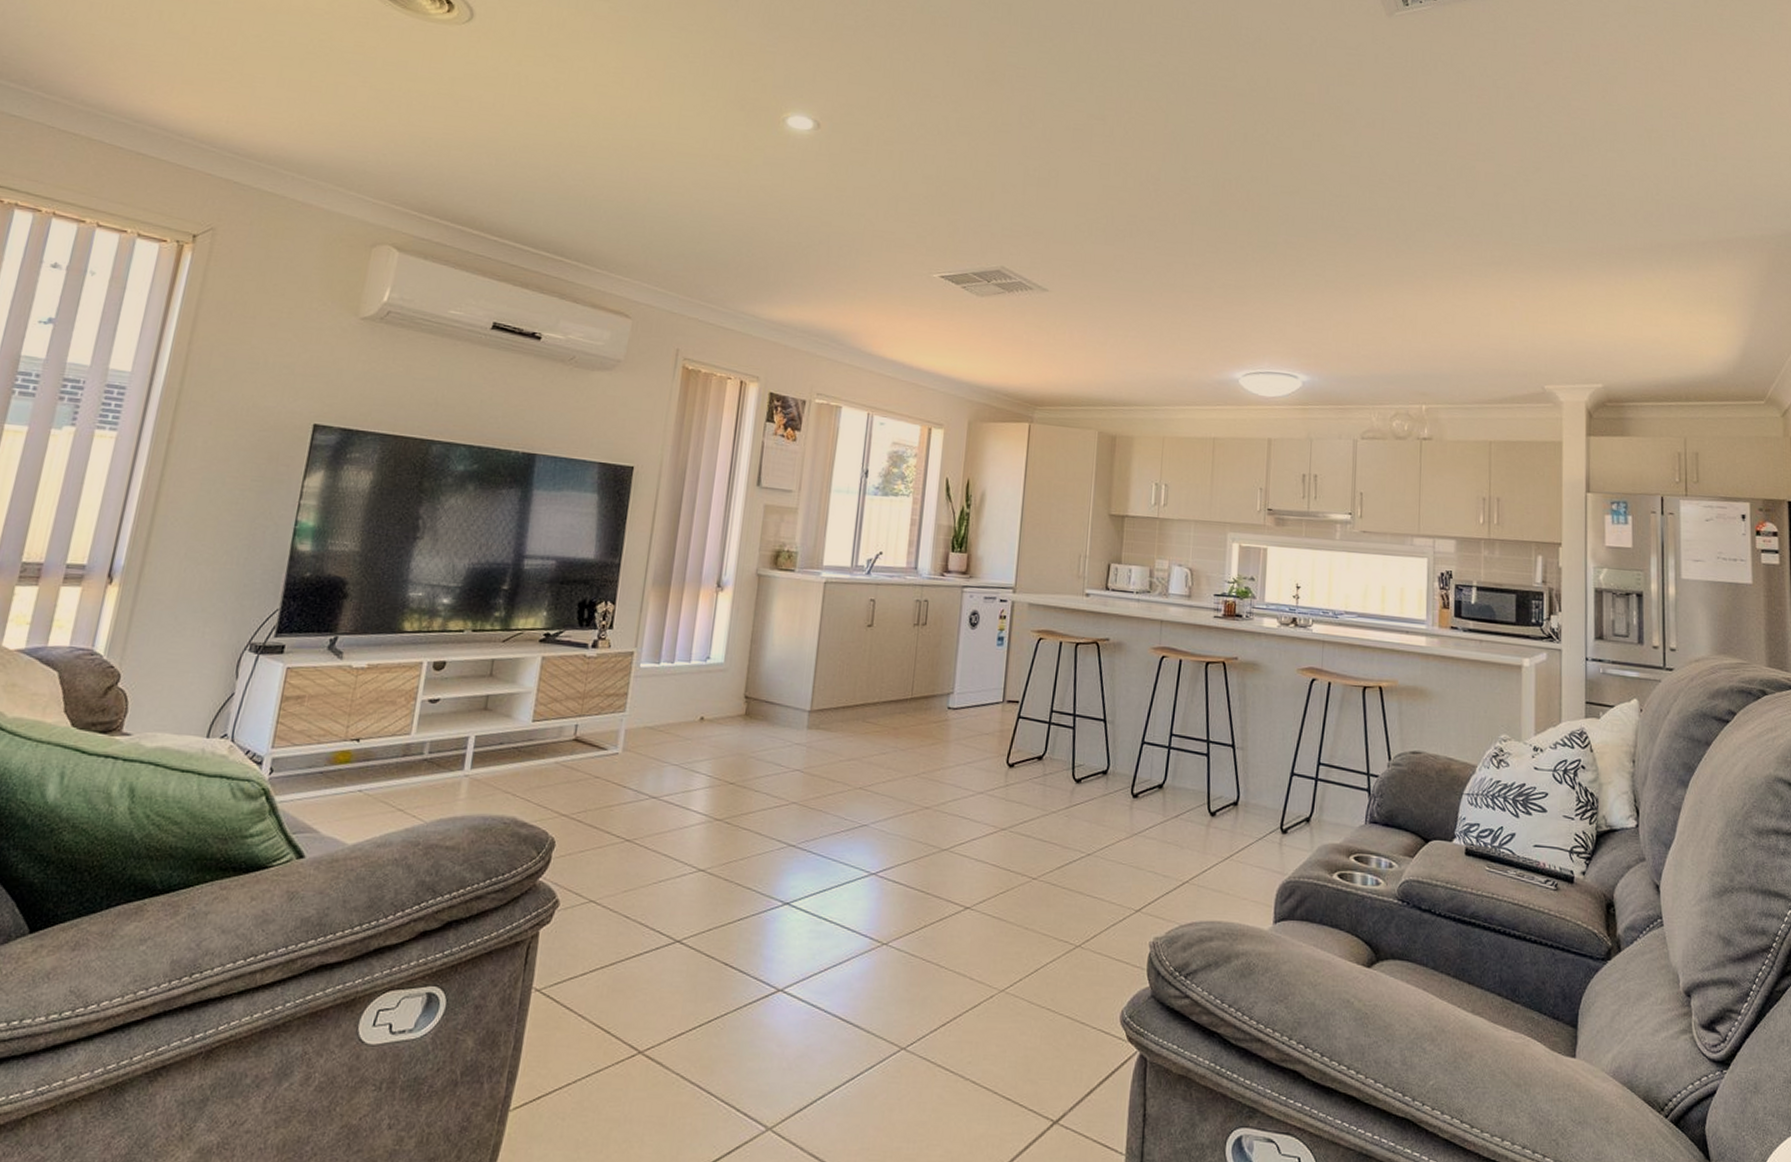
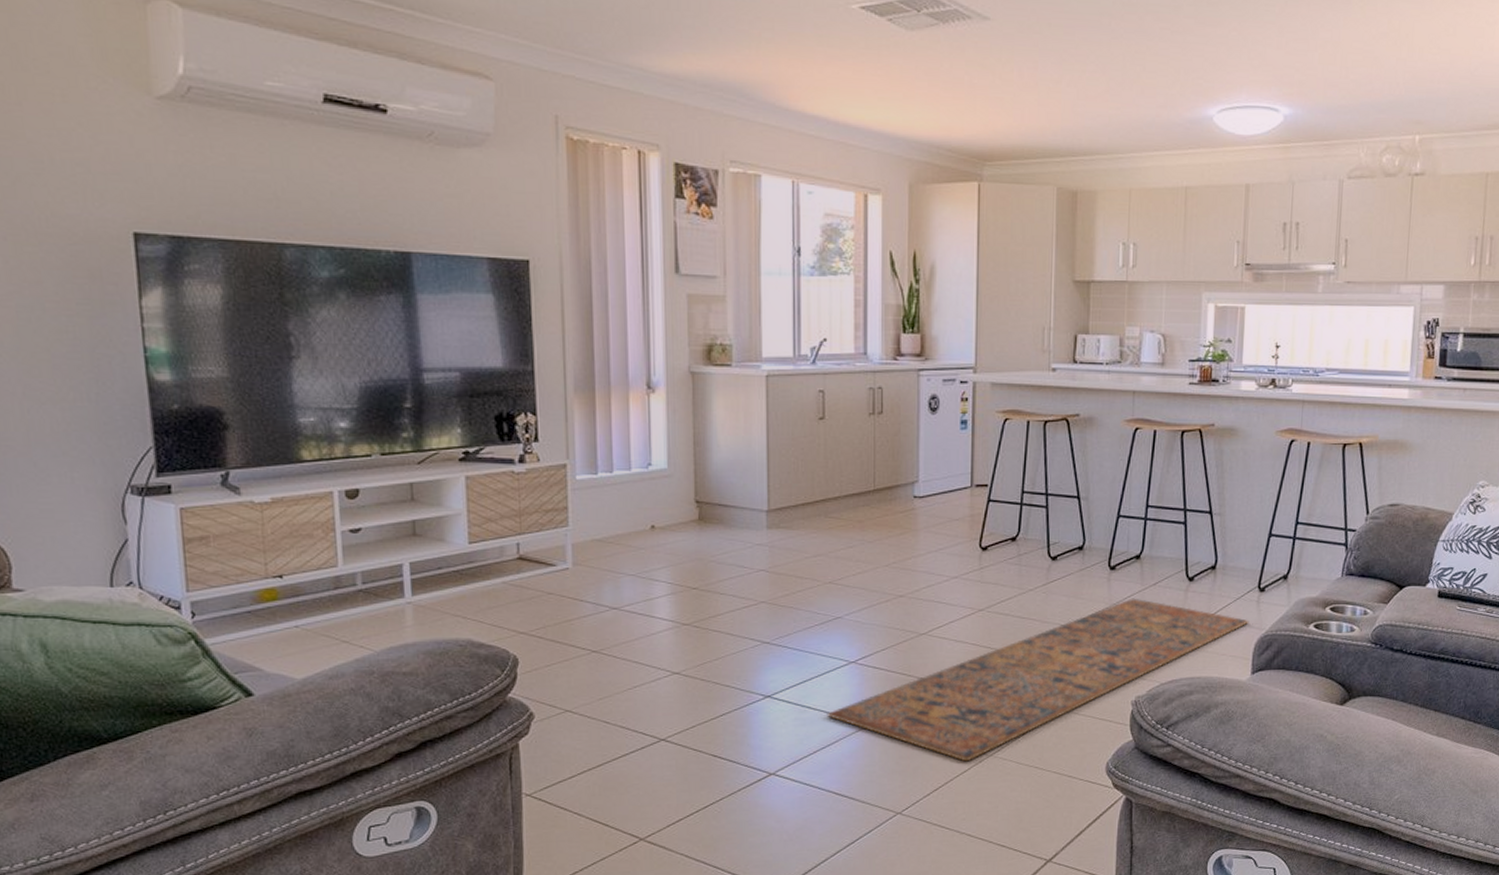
rug: none [842,829,1272,996] -> present [827,598,1250,762]

